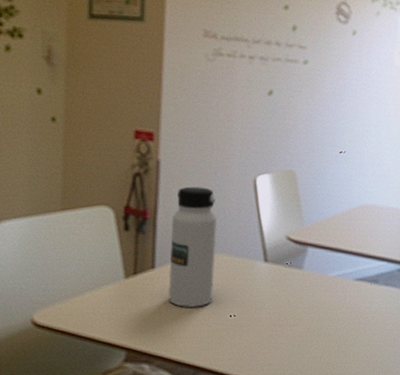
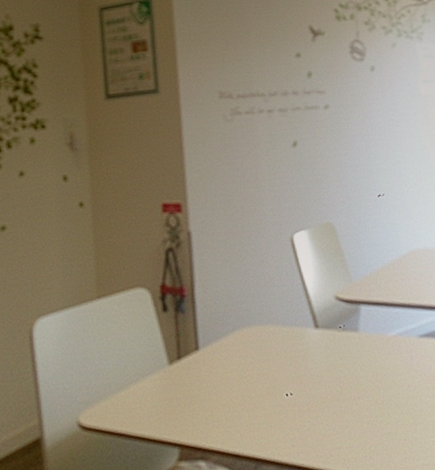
water bottle: present [168,186,217,307] -> none [211,253,265,391]

